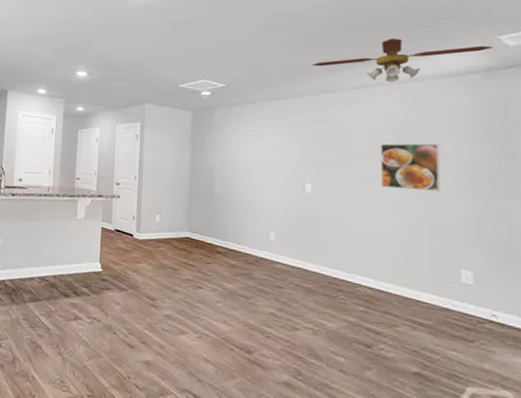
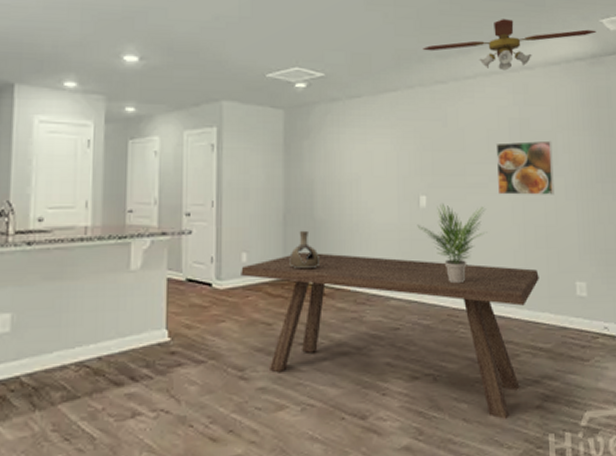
dining table: none [155,218,421,378] -> present [241,251,539,419]
ceramic vessel: none [192,202,218,232] -> present [289,230,321,269]
potted plant: none [302,191,368,258] -> present [417,204,485,284]

